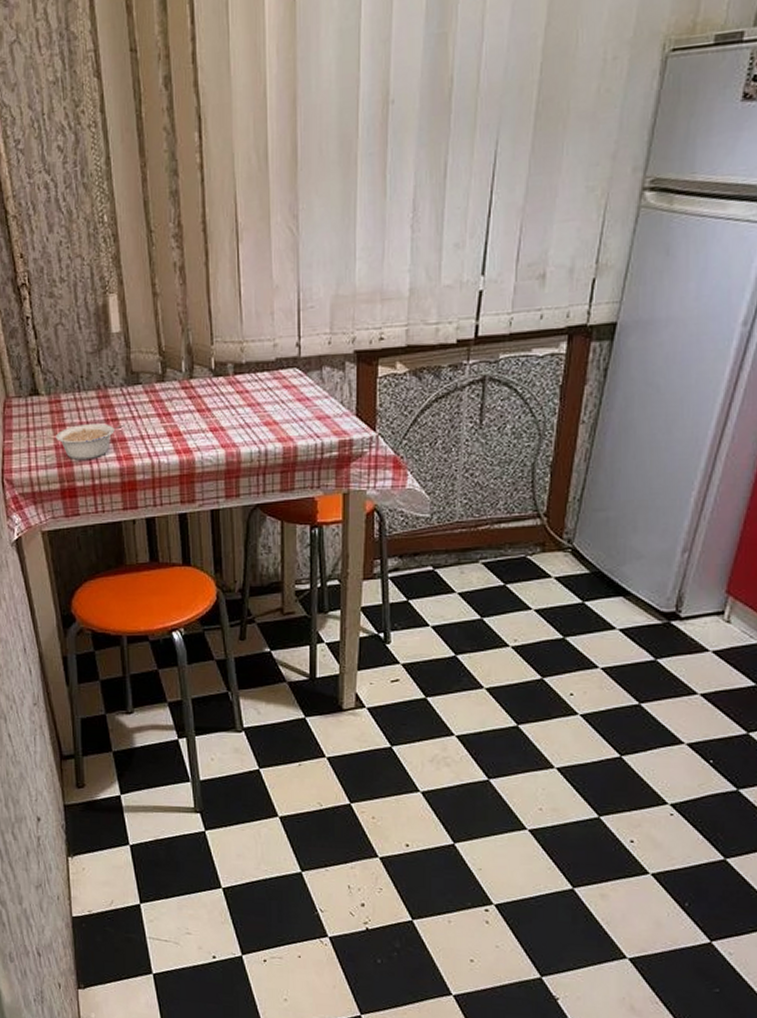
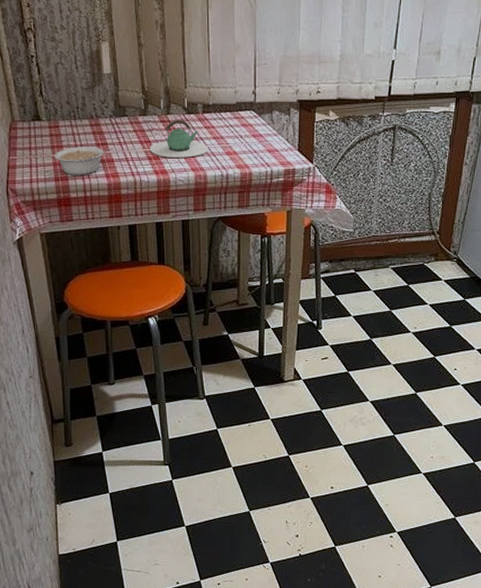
teapot: none [169,385,241,433] -> present [149,120,208,158]

